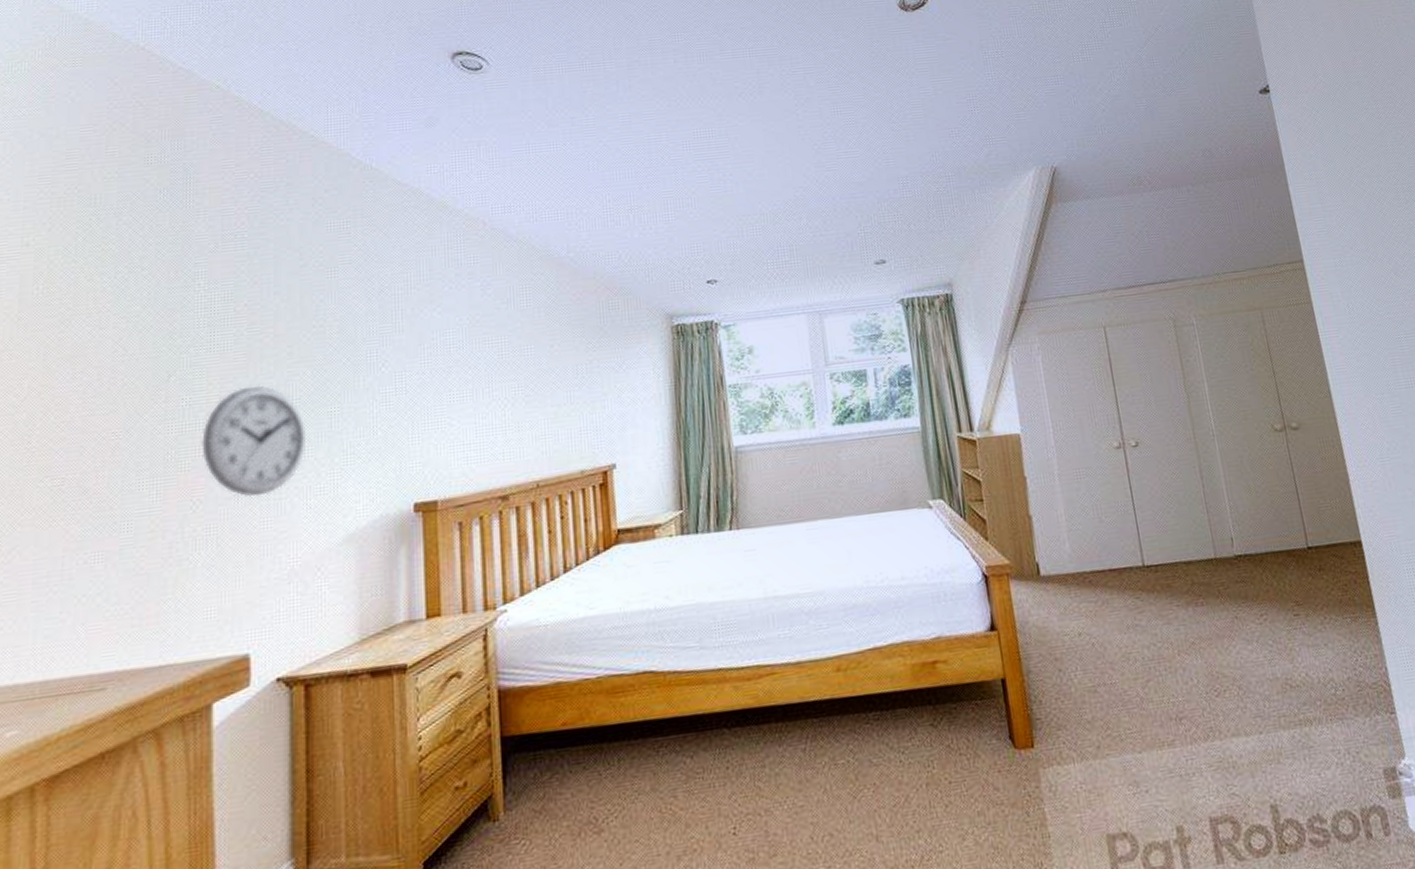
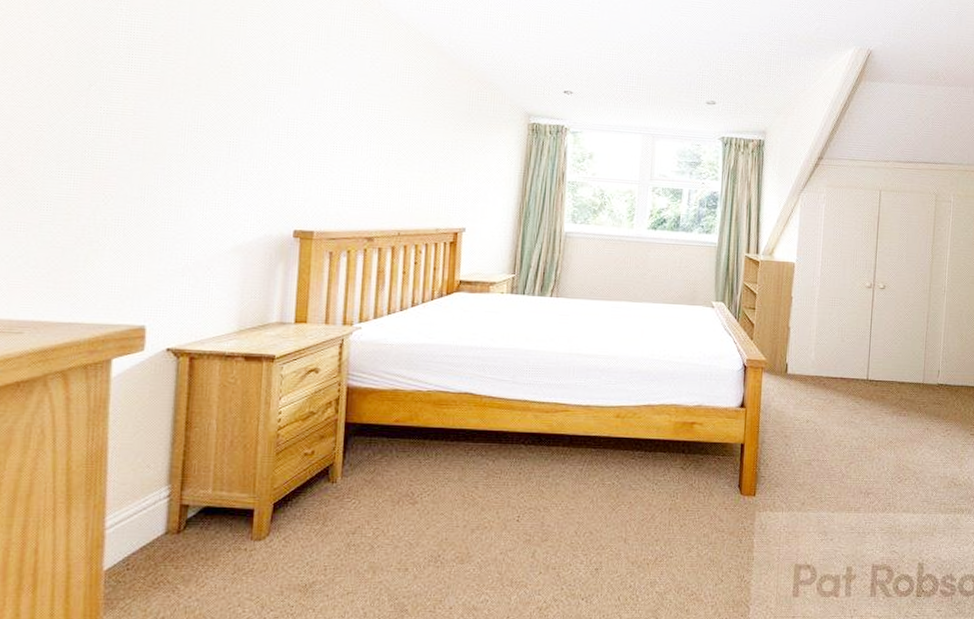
wall clock: present [202,385,307,497] -> none [115,107,208,201]

